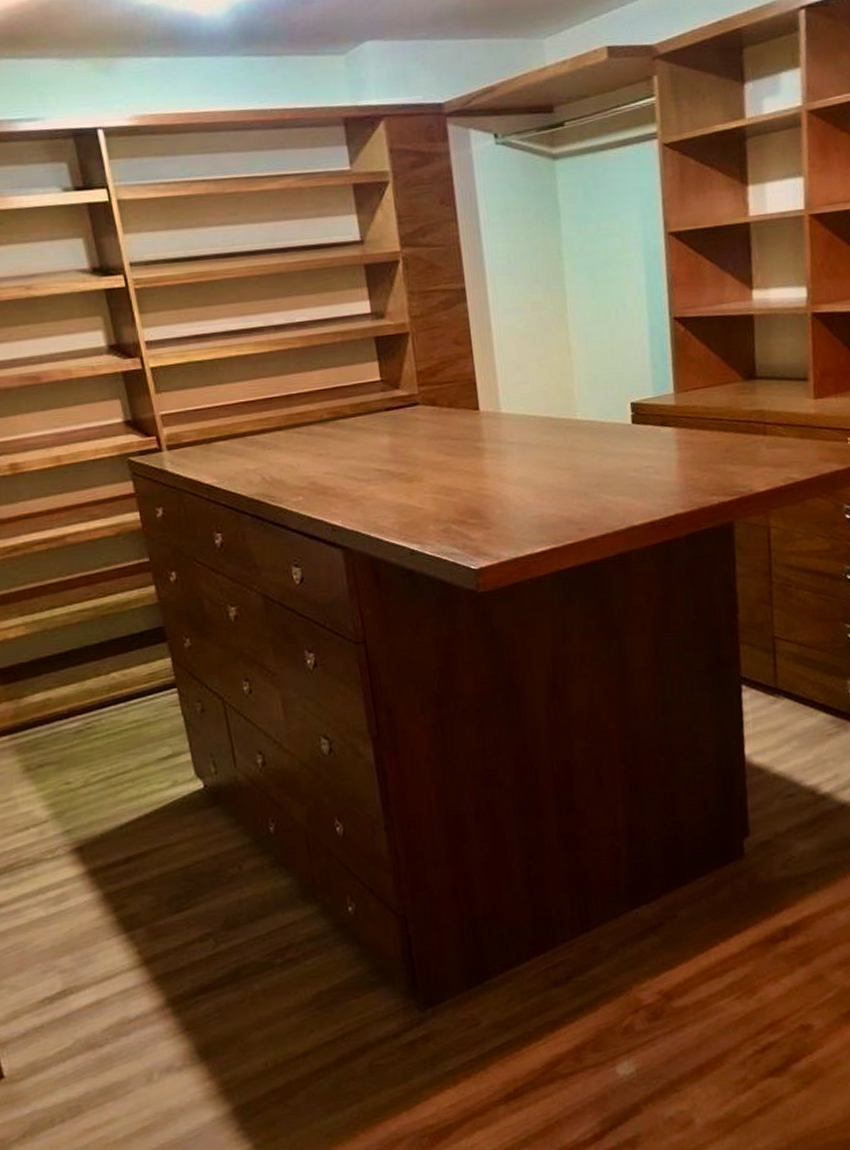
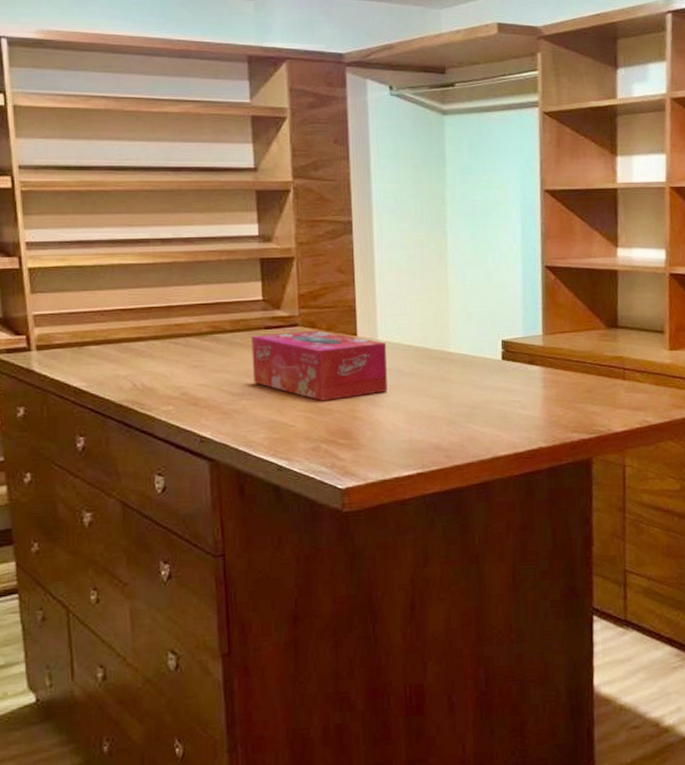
tissue box: none [373,407,515,481] -> present [251,330,387,401]

